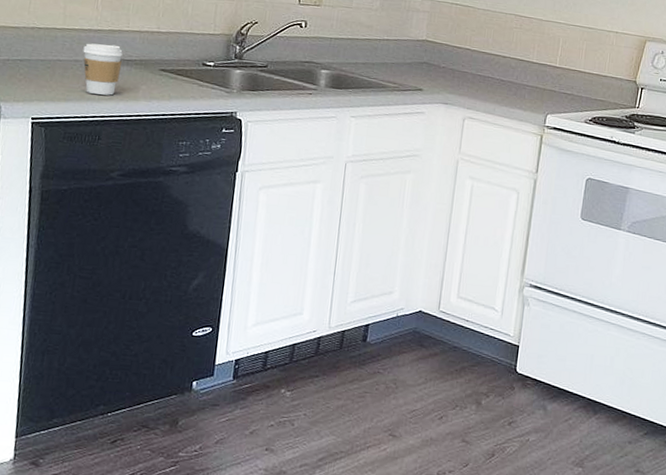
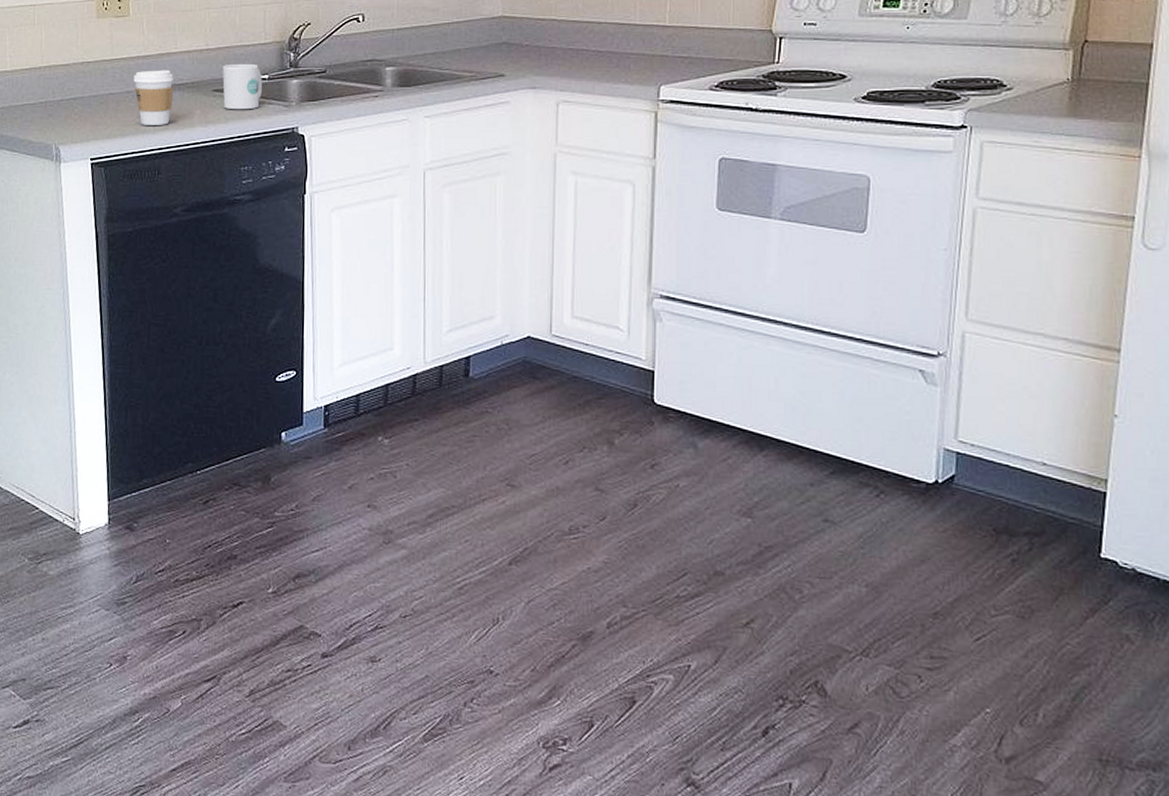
mug: none [168,48,208,91] -> present [222,63,262,110]

